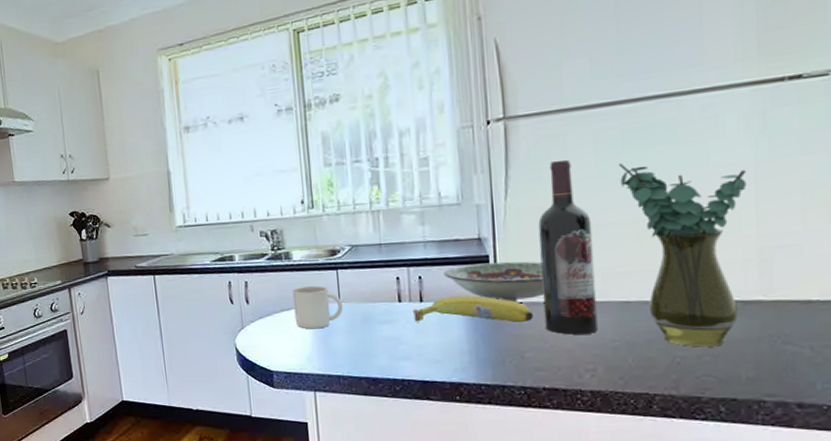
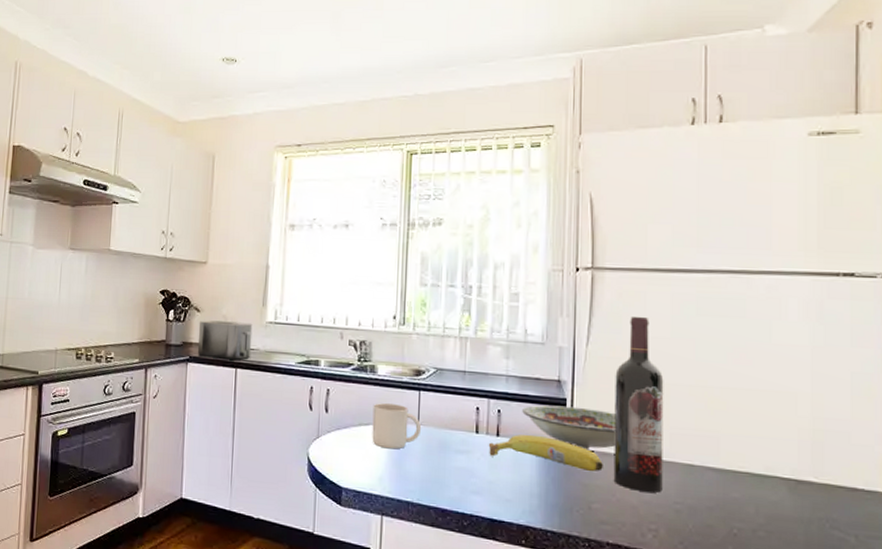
toaster: none [112,230,167,270] -> present [197,320,253,361]
vase: present [619,163,747,347] -> none [692,329,804,523]

